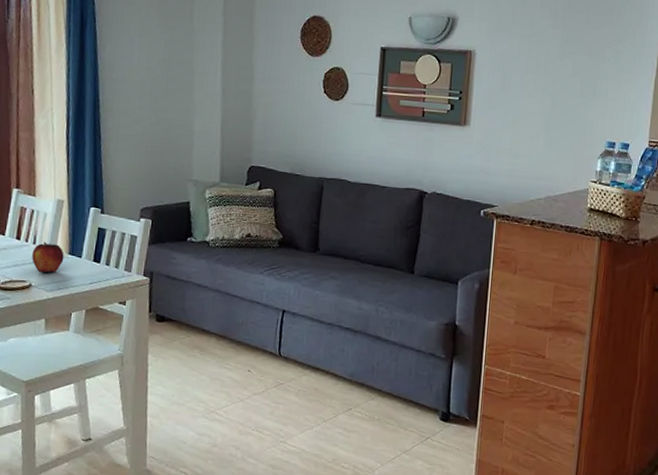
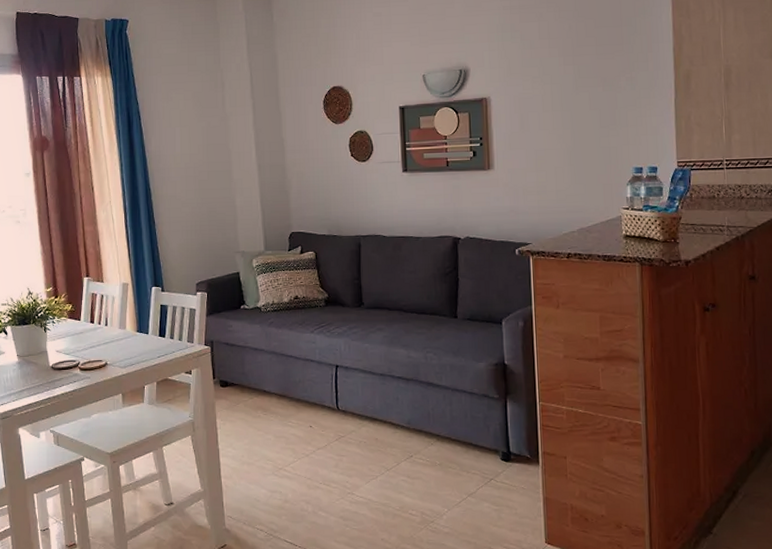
fruit: present [32,242,64,273] -> none [105,323,133,352]

